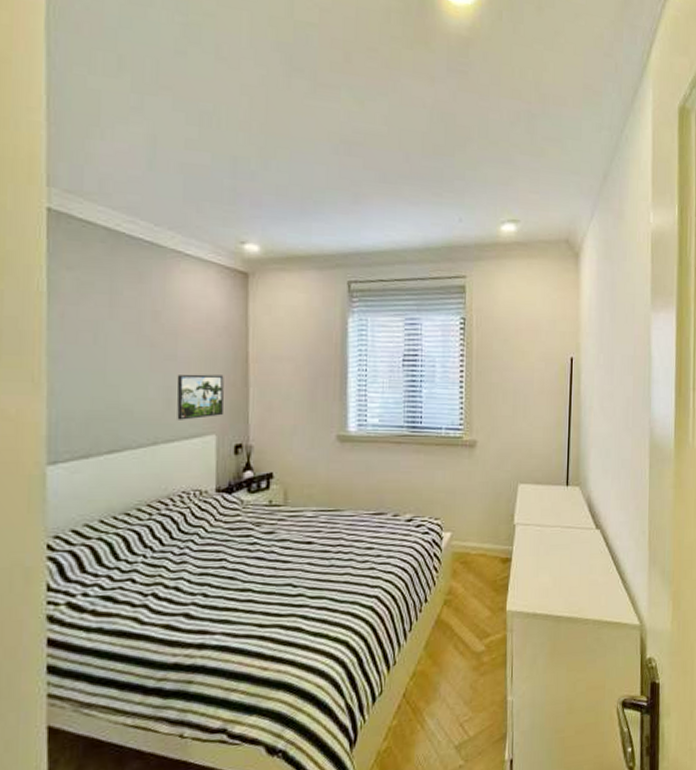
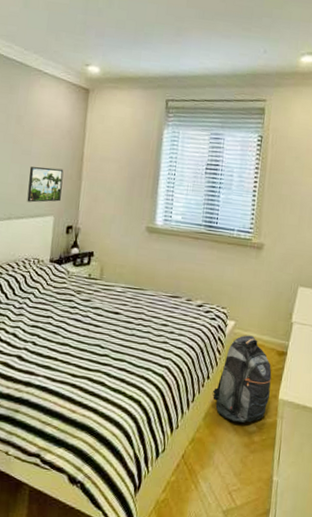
backpack: none [431,545,497,645] -> present [212,335,272,423]

